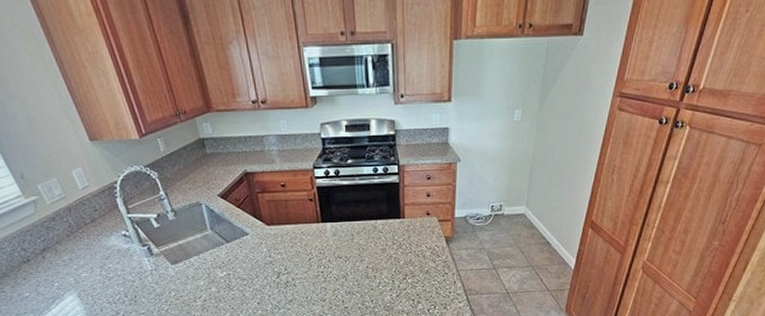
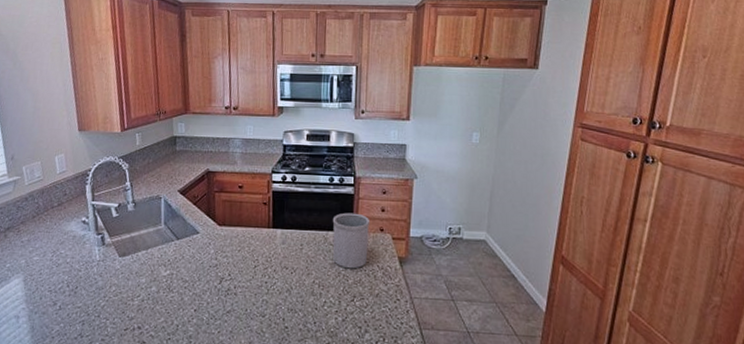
utensil holder: none [380,200,417,252] -> present [332,212,371,269]

